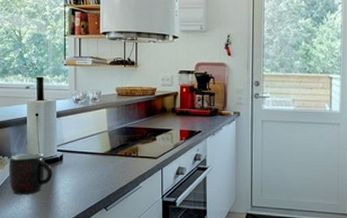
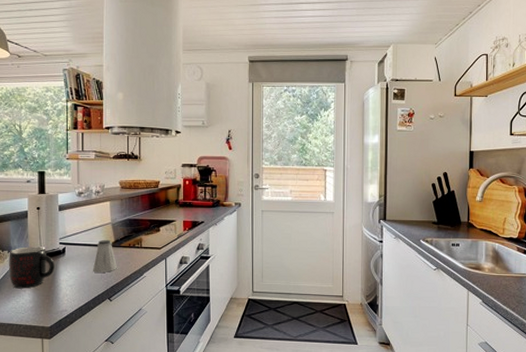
saltshaker: none [89,147,113,181] -> present [92,239,117,272]

